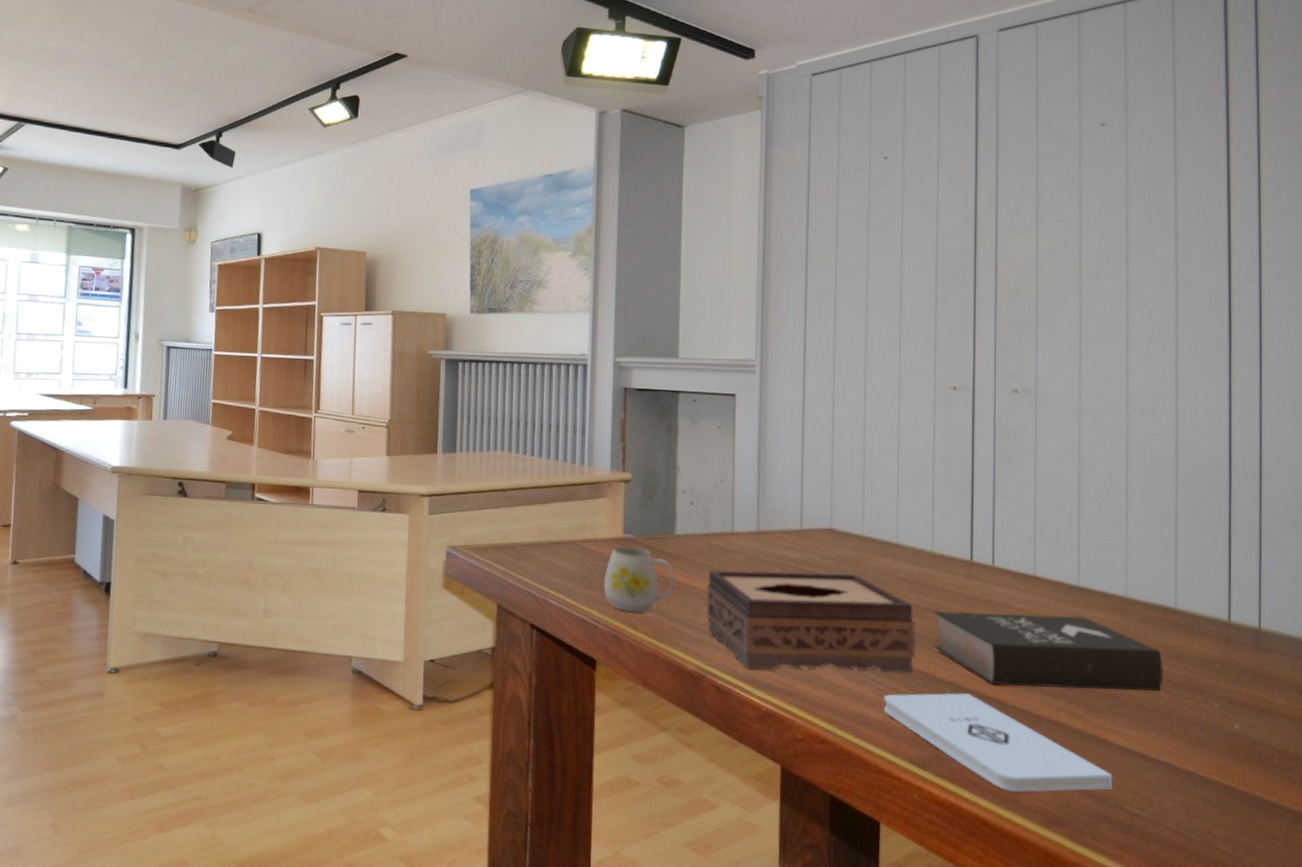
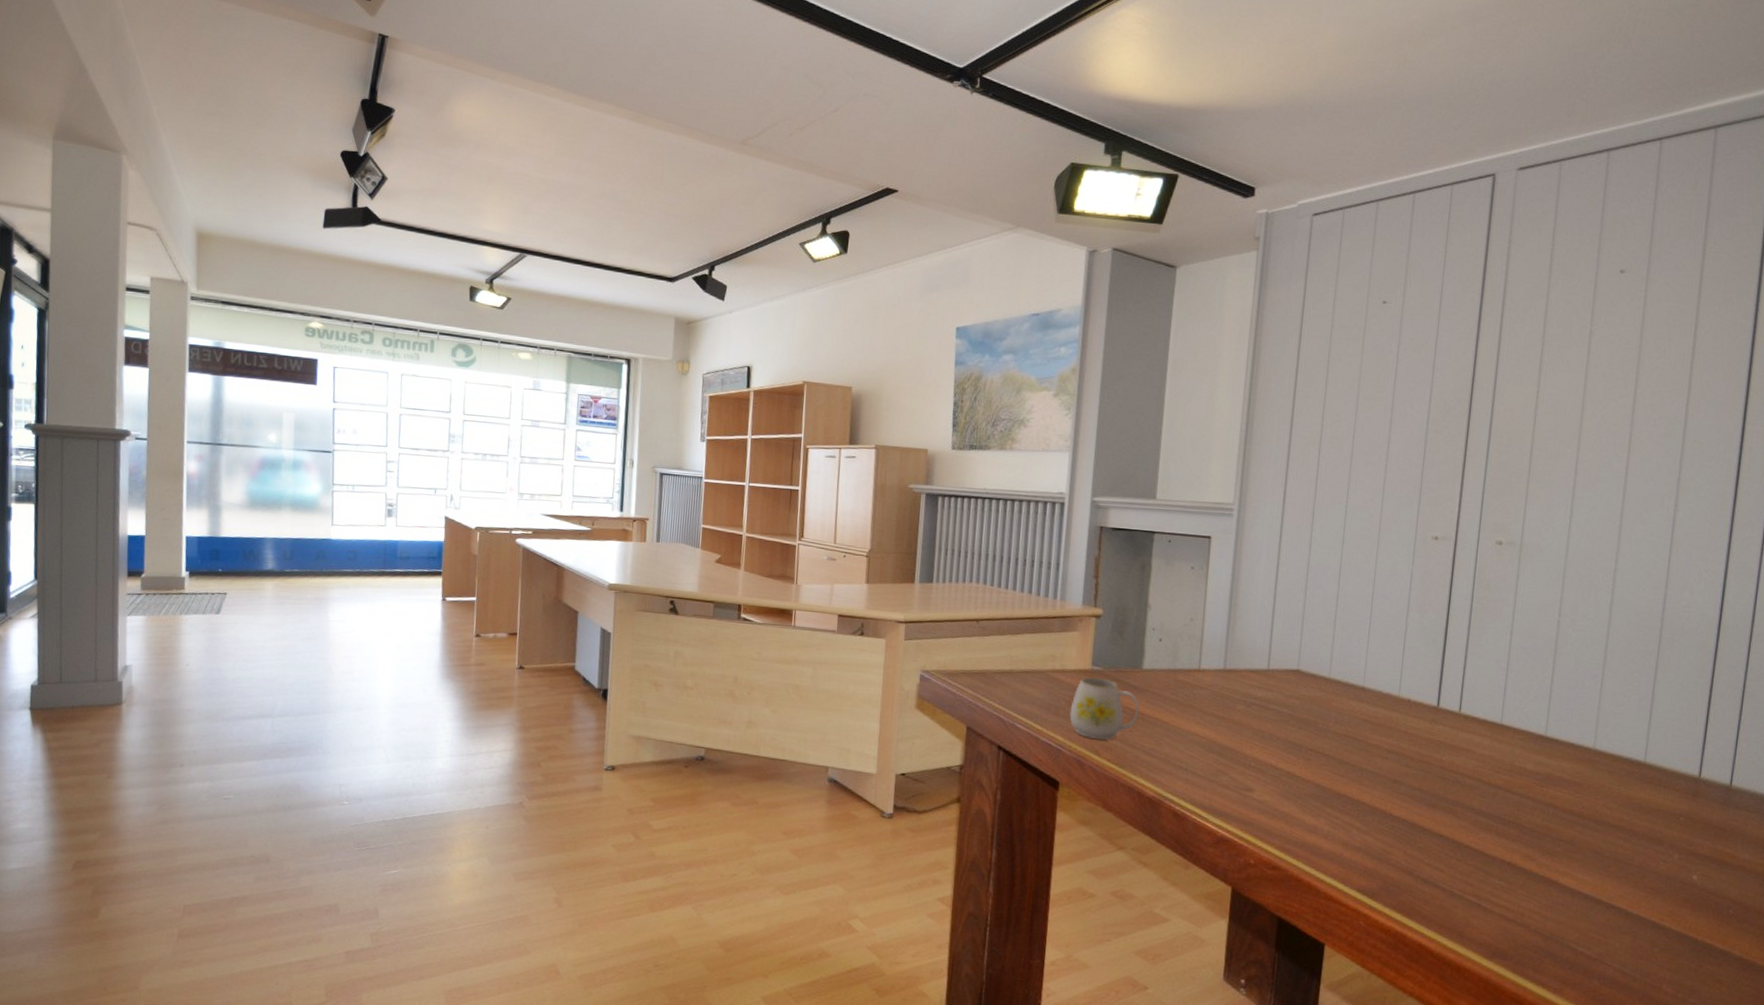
tissue box: present [706,570,916,674] -> none [1168,704,1376,810]
notepad: present [883,692,1113,792] -> none [1337,828,1562,928]
book: present [933,611,1163,691] -> none [1392,753,1626,840]

